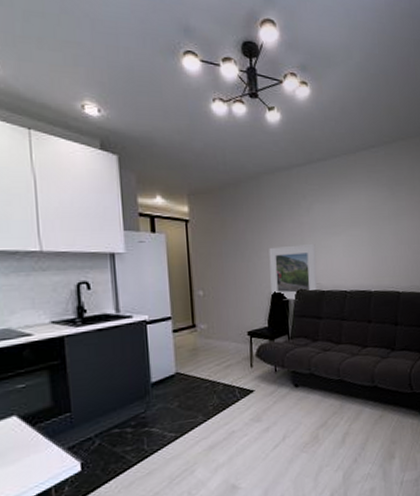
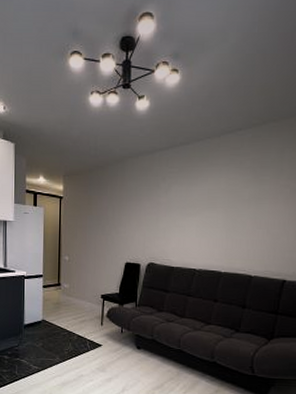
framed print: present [269,244,317,300] -> none [125,223,170,272]

